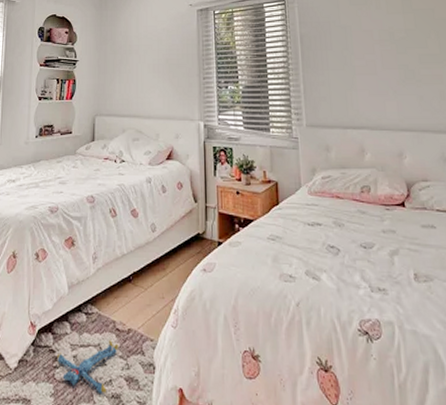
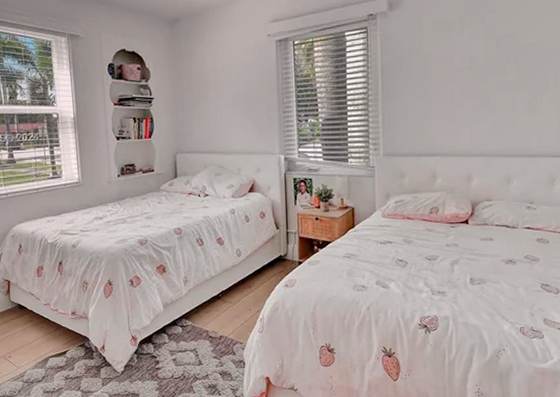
plush toy: present [56,340,118,395] -> none [158,345,212,386]

